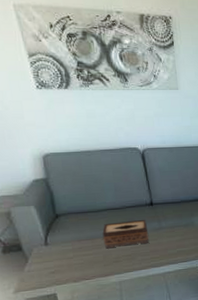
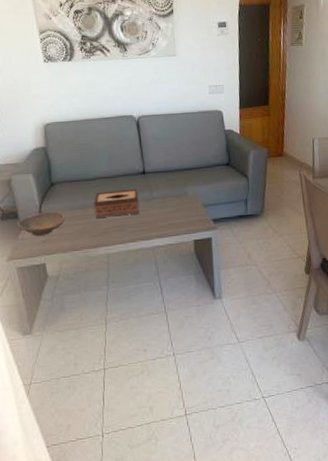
decorative bowl: none [21,242,74,268] -> present [17,211,65,236]

